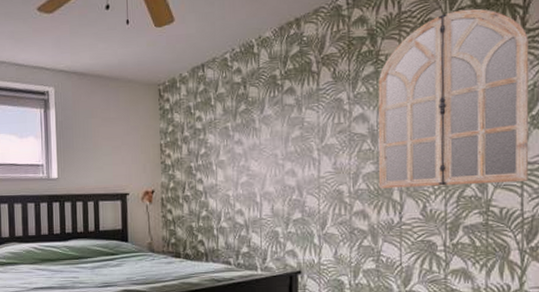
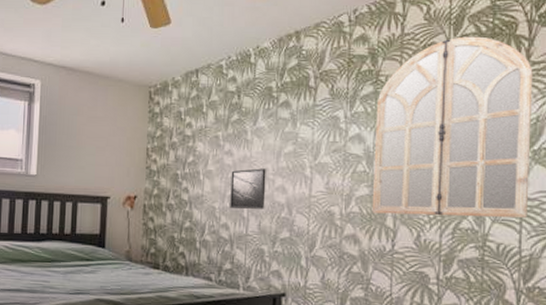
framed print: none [242,154,277,195] -> present [230,168,266,209]

